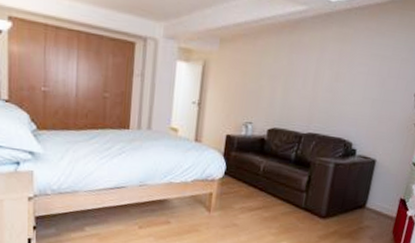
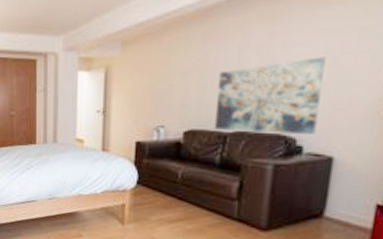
wall art: none [292,77,378,141] -> present [214,57,326,136]

